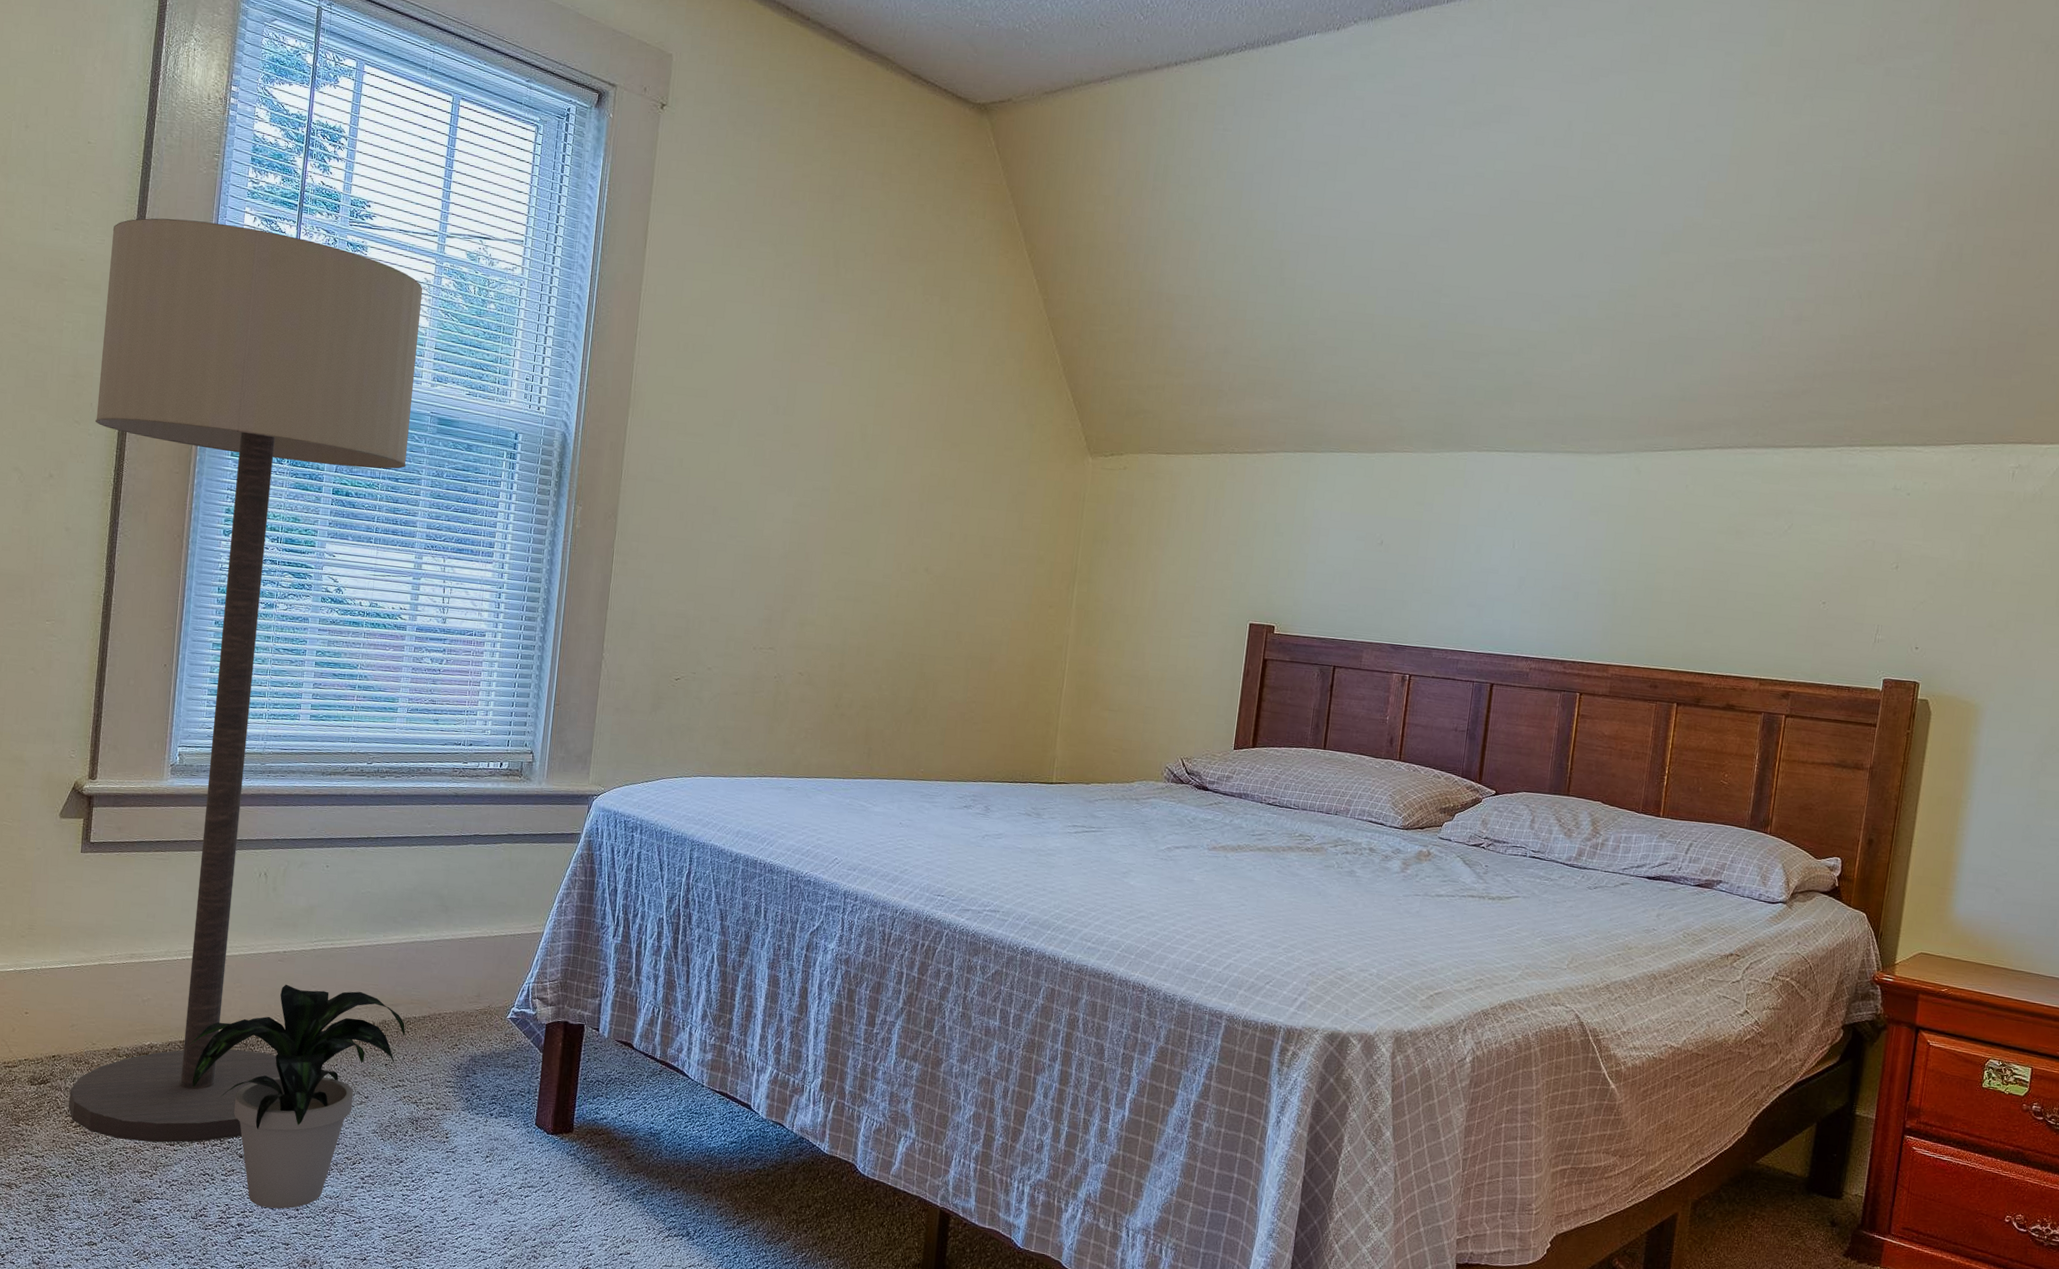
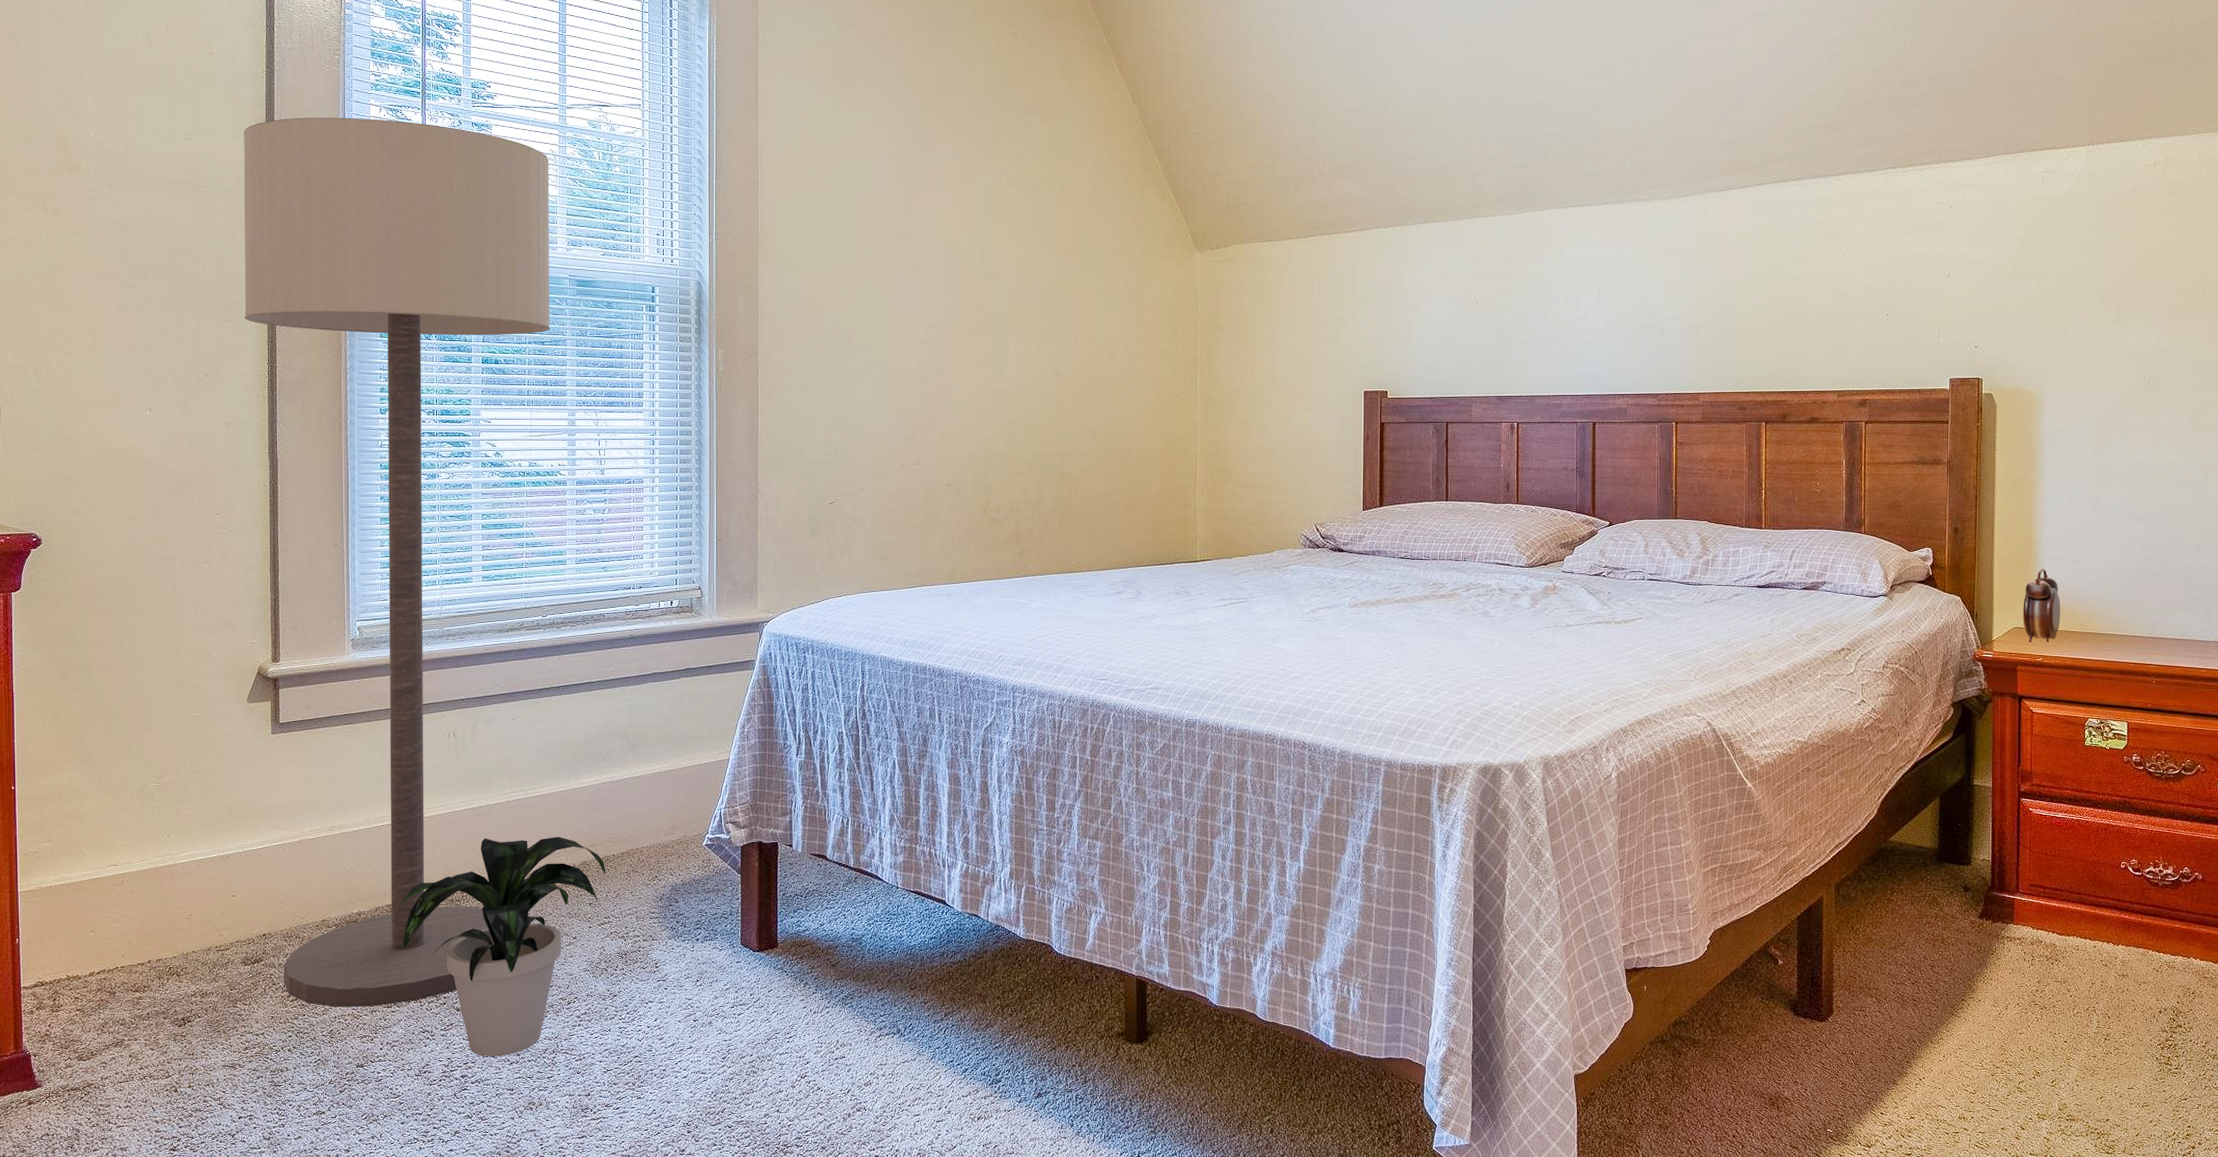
alarm clock: none [1931,893,1975,973] -> present [2023,568,2061,643]

